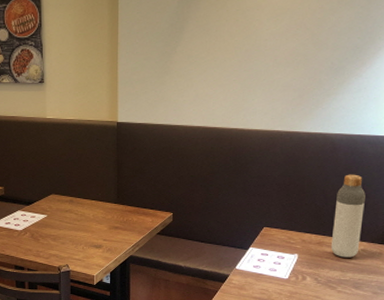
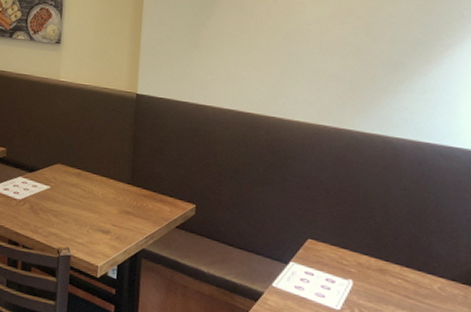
bottle: present [330,174,366,258] -> none [396,188,440,296]

